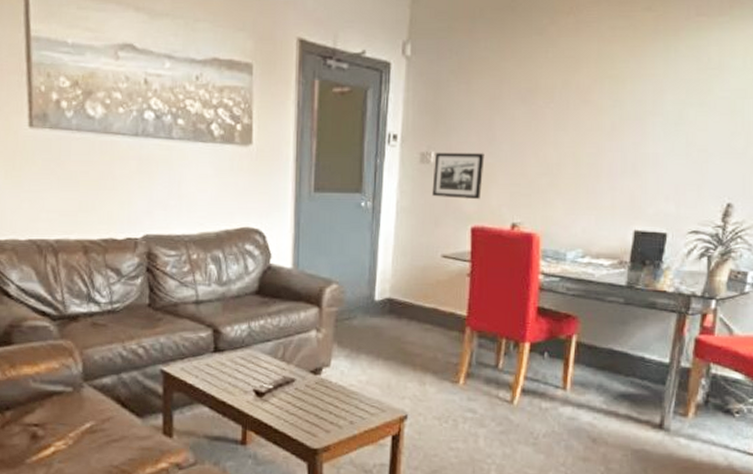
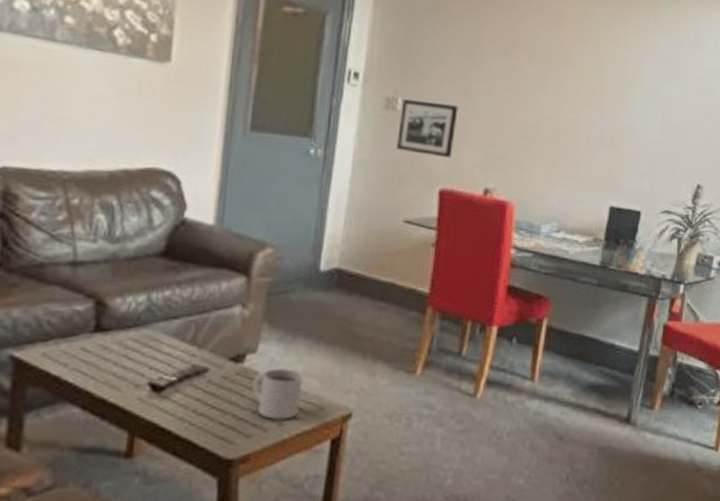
mug: none [328,379,367,419] -> present [252,368,303,420]

